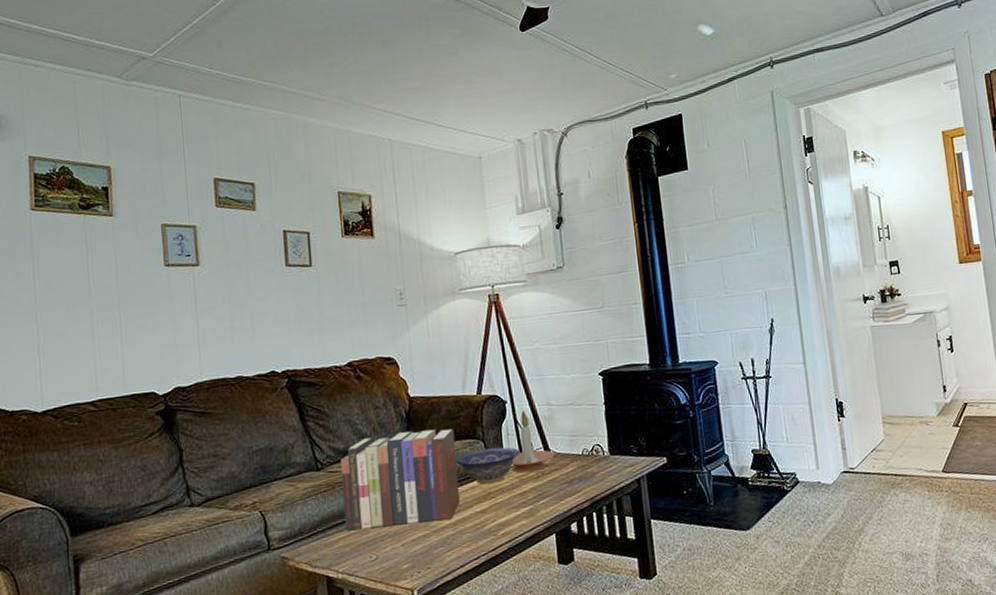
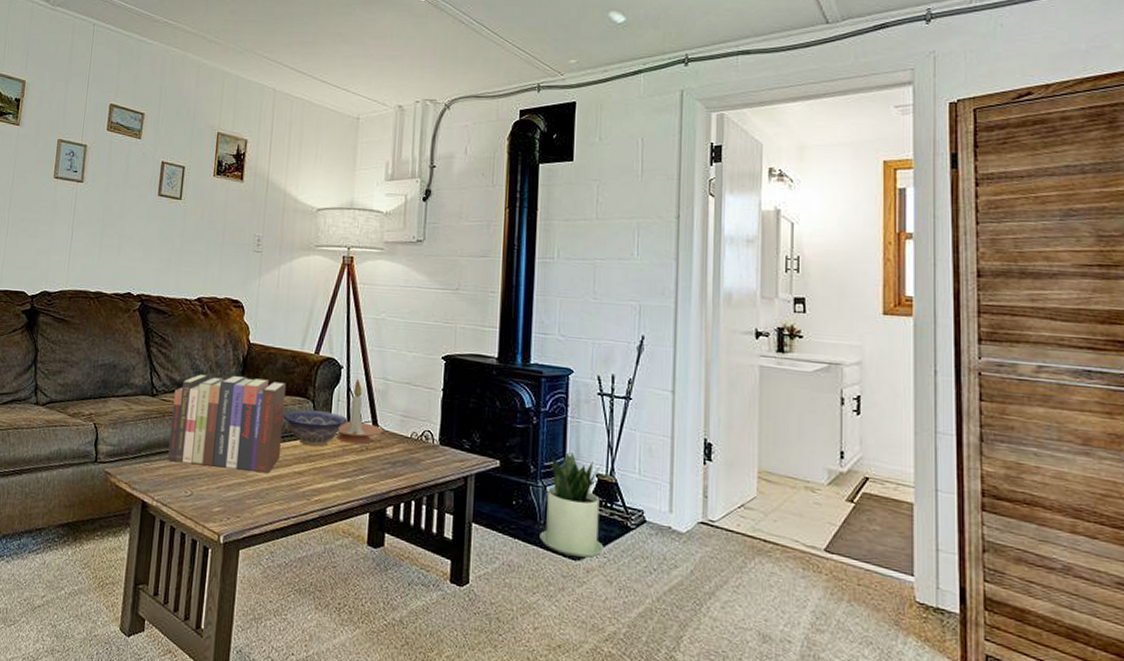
planter: none [711,436,768,528] -> present [540,452,604,558]
books: present [871,299,910,323] -> none [762,341,813,366]

